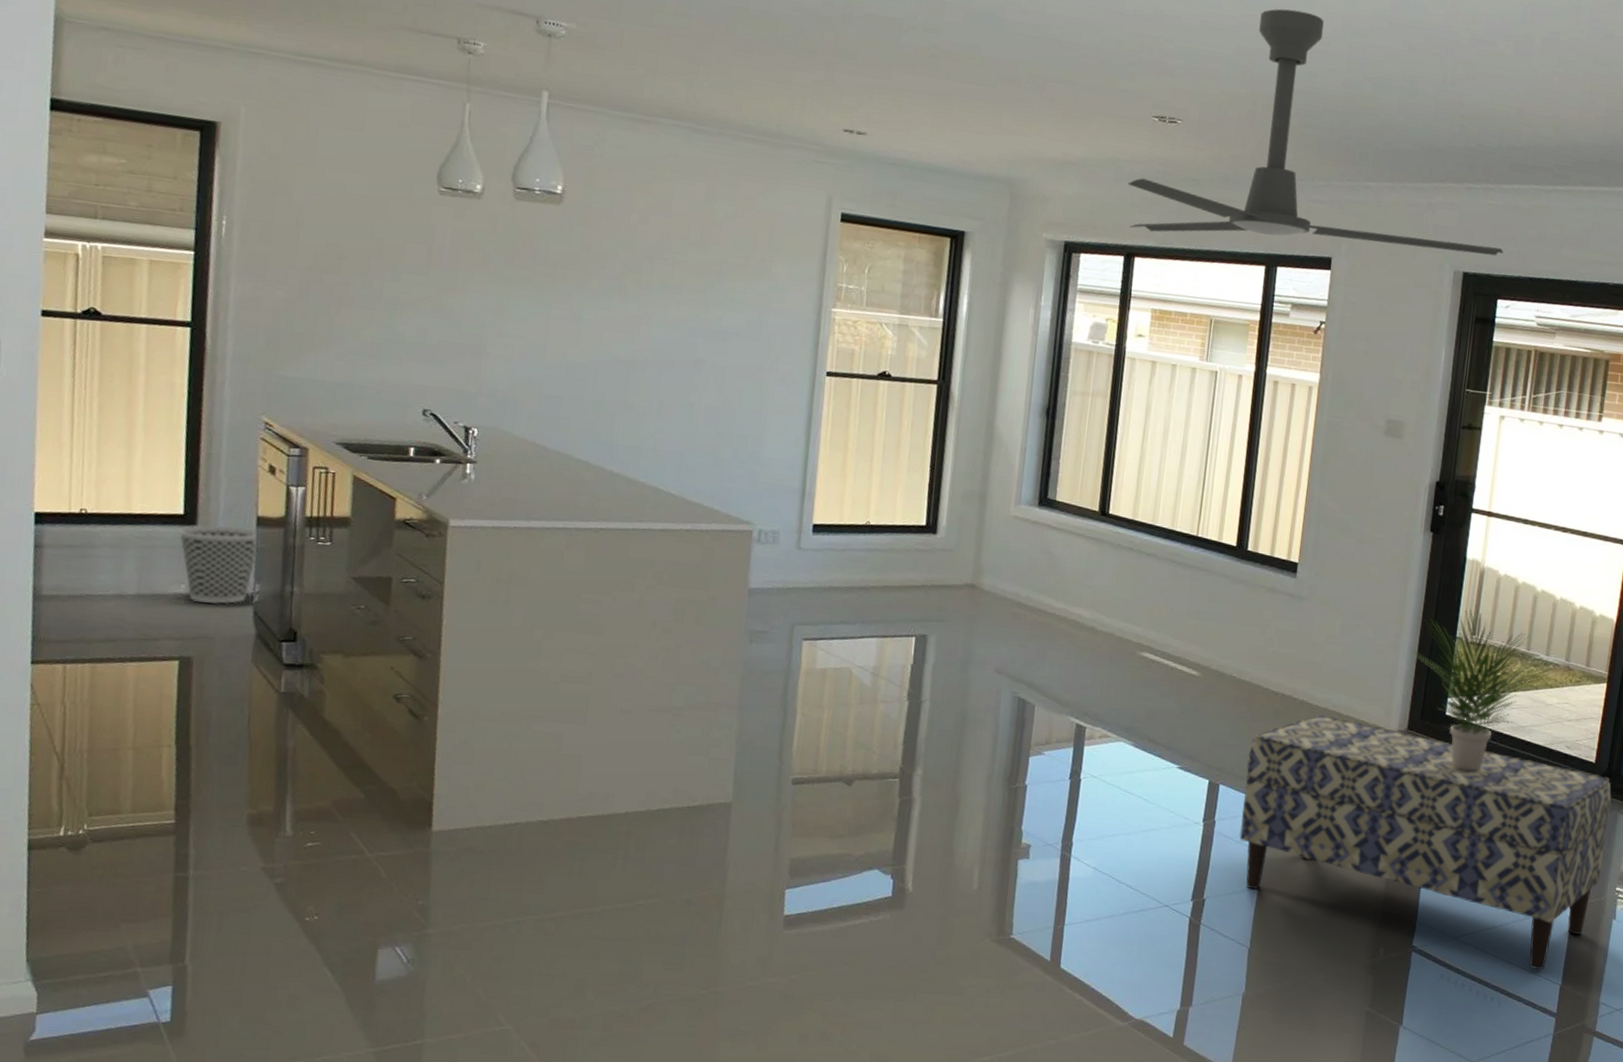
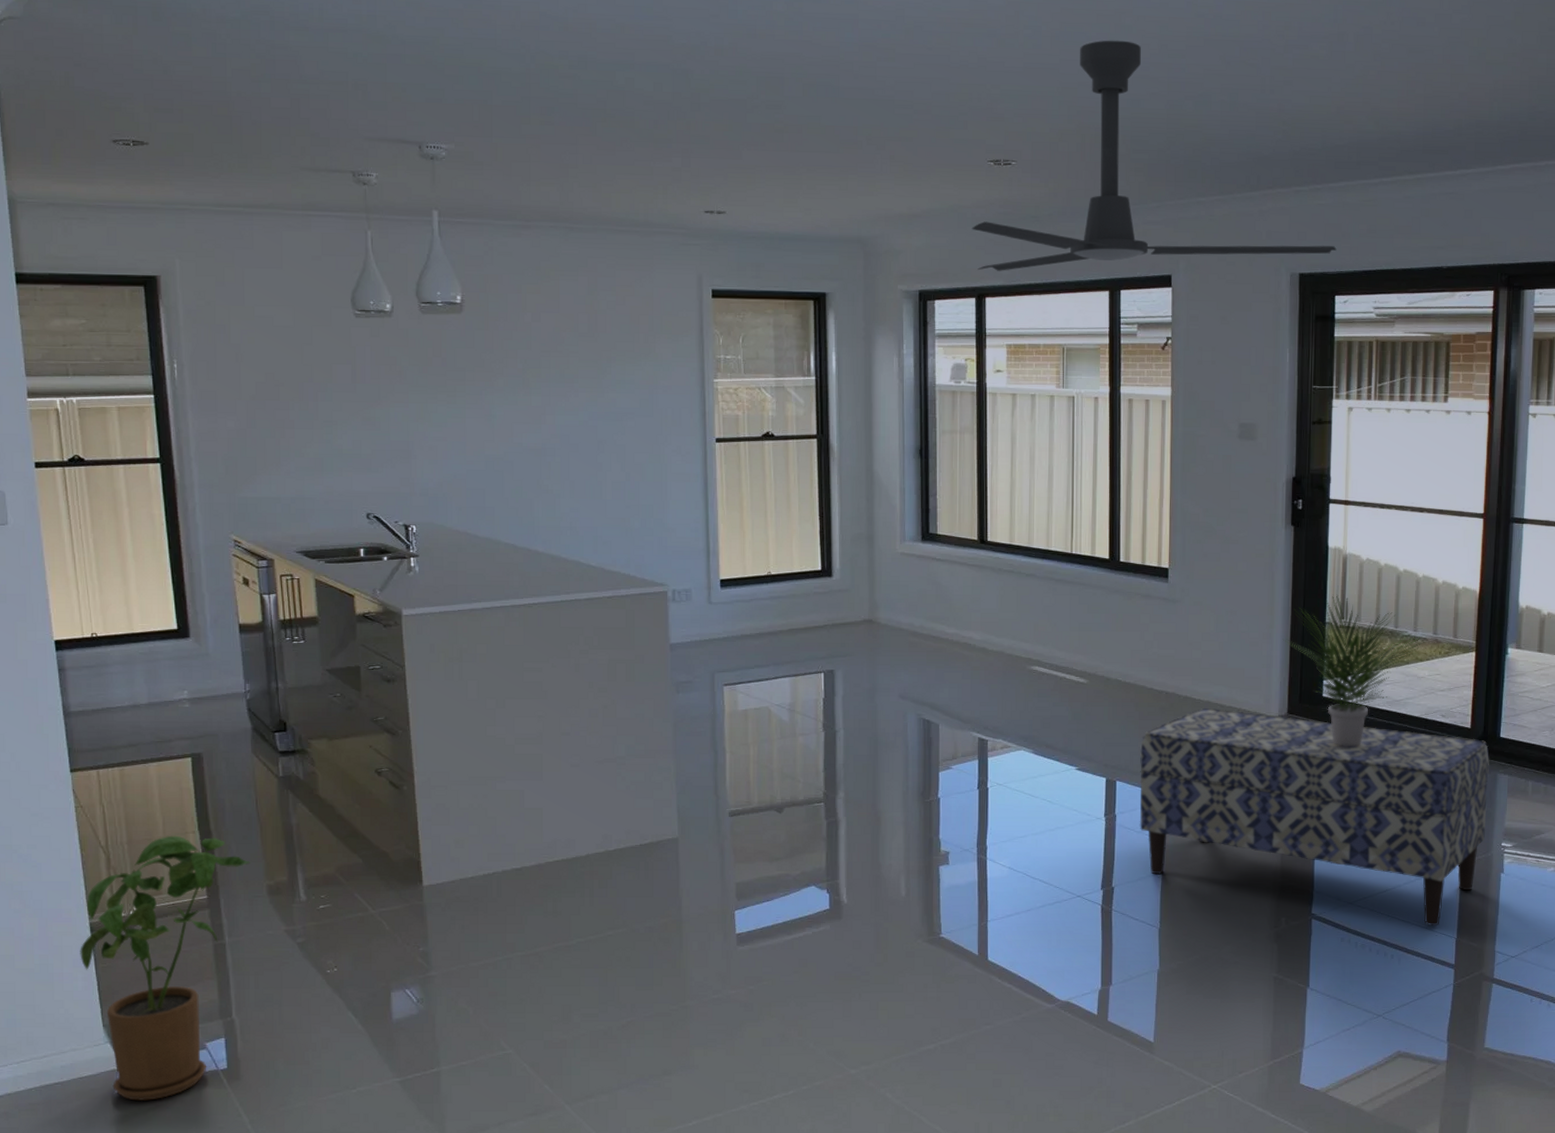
house plant: none [10,747,232,1052] -> present [80,835,250,1101]
wastebasket: present [178,525,258,605] -> none [175,635,244,705]

